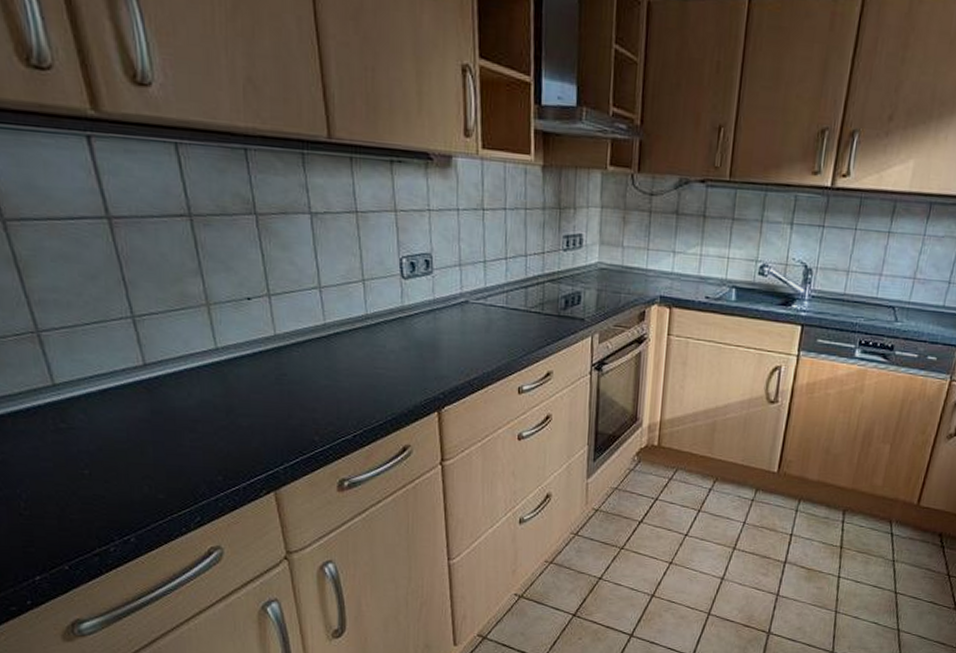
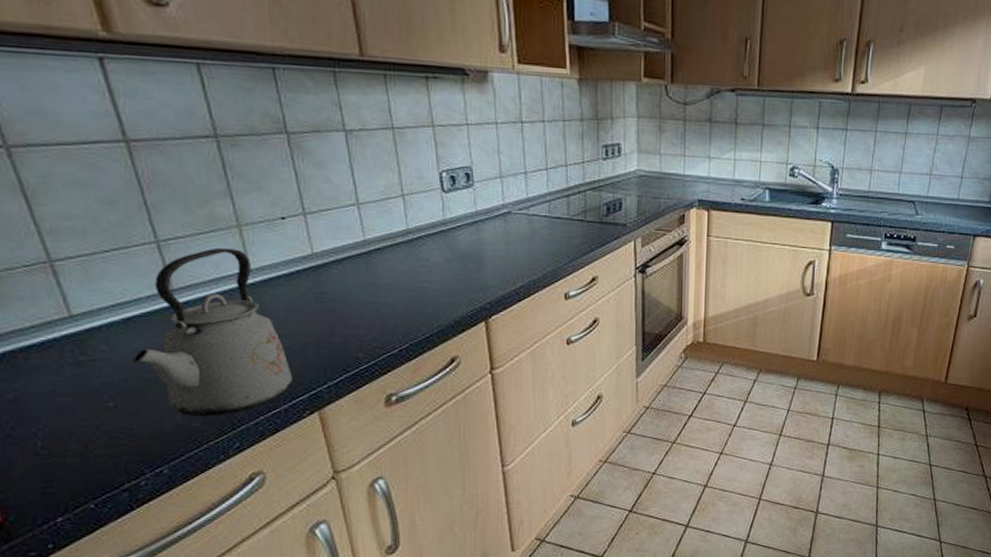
kettle: none [106,325,252,490] -> present [131,247,293,417]

